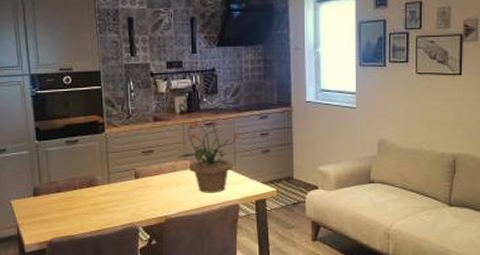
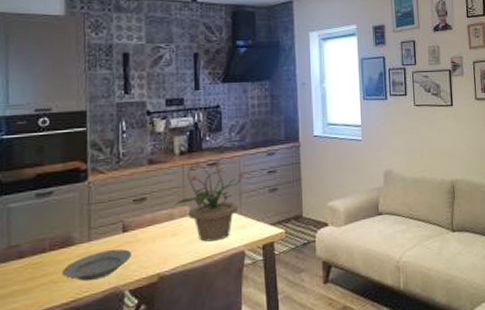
plate: none [90,191,144,216] -> present [62,249,133,282]

